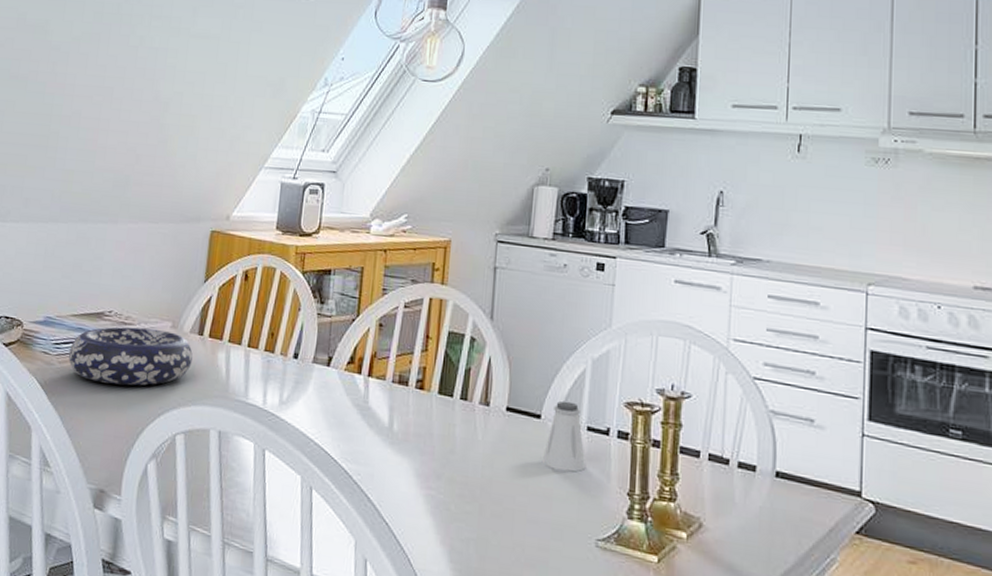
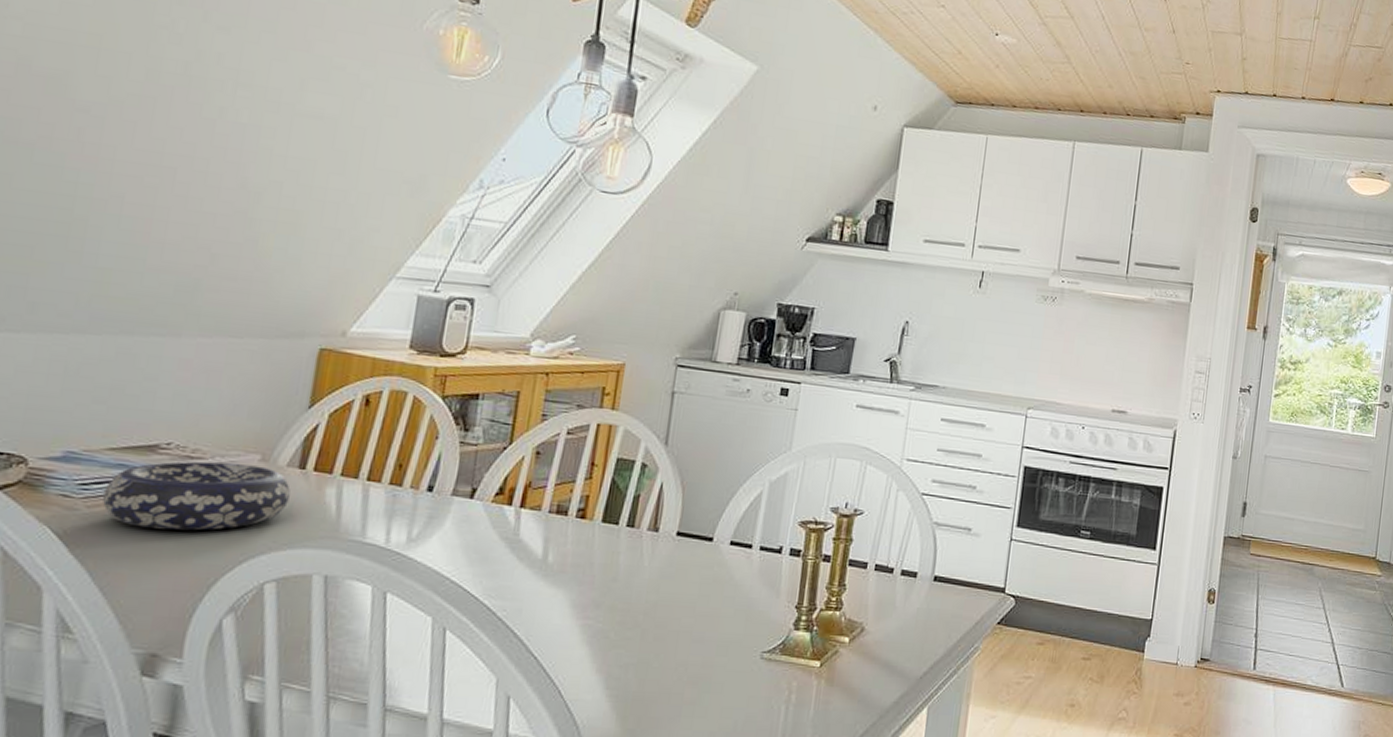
saltshaker: present [541,401,586,473] -> none [710,523,757,591]

